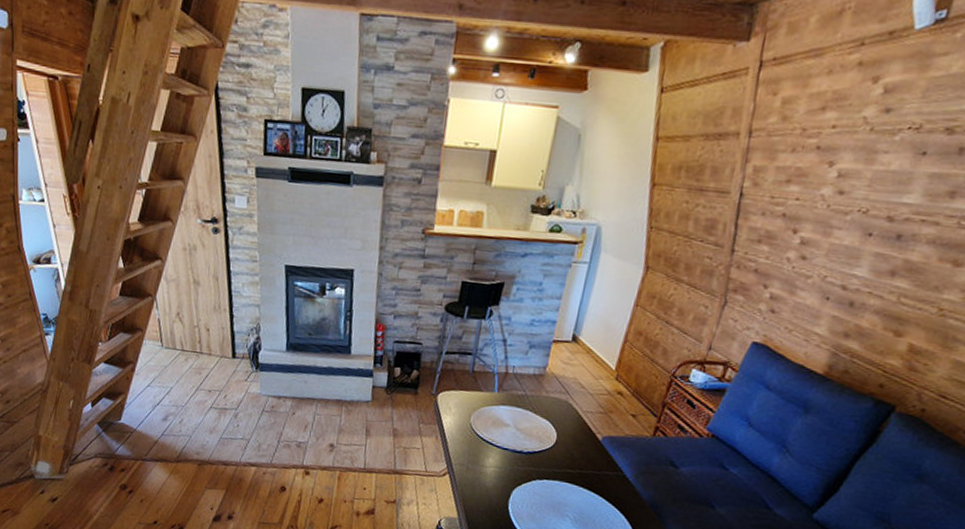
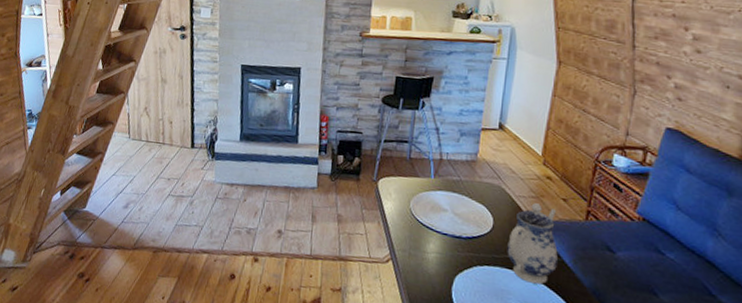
teapot: none [568,419,625,498] -> present [507,203,559,285]

